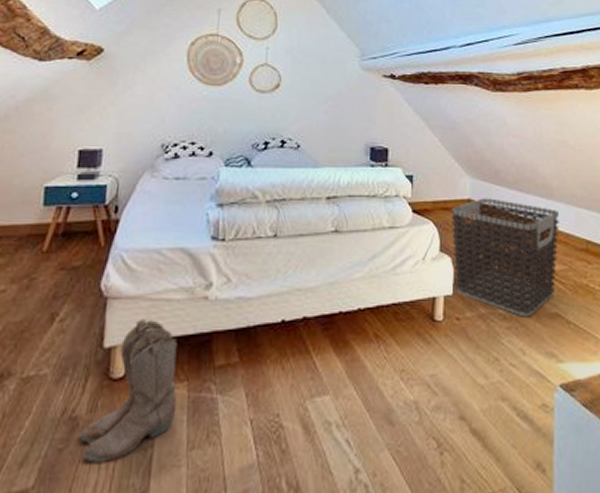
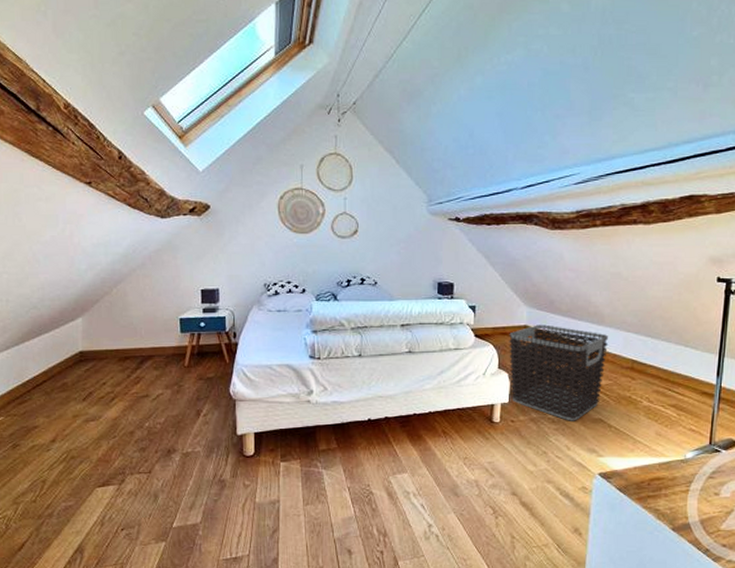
boots: present [79,318,177,463] -> none [227,415,294,510]

